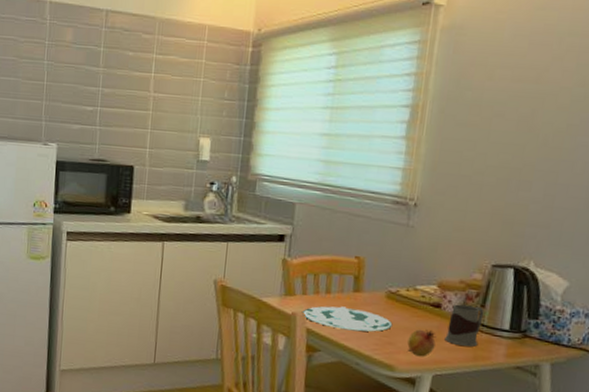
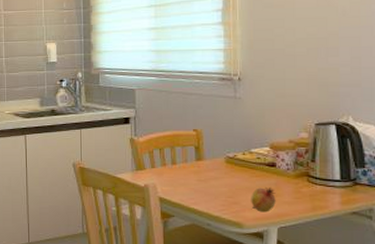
plate: present [302,306,393,332] -> none [154,174,235,195]
mug: present [445,304,485,347] -> none [284,161,315,198]

